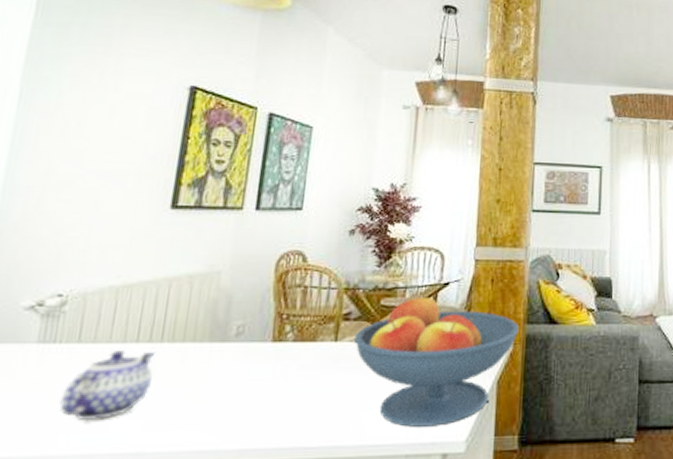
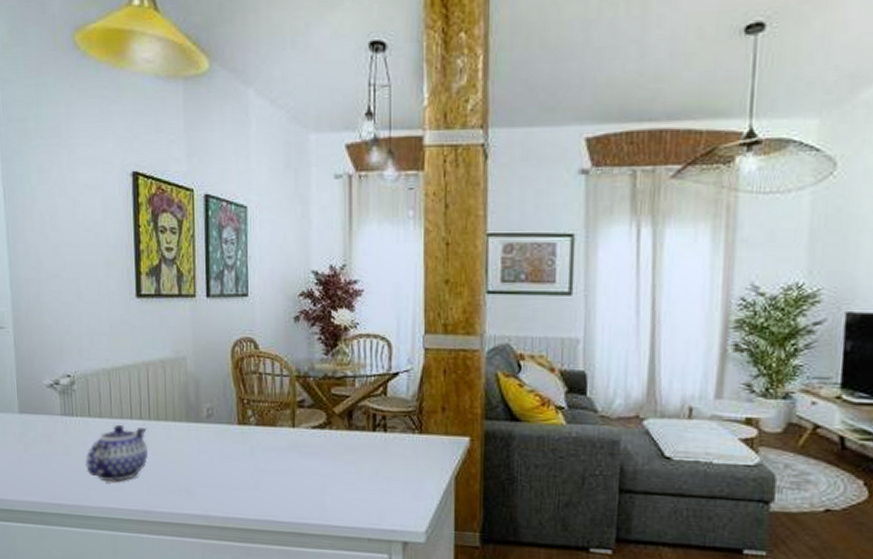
fruit bowl: present [353,295,519,427] -> none [309,384,476,516]

